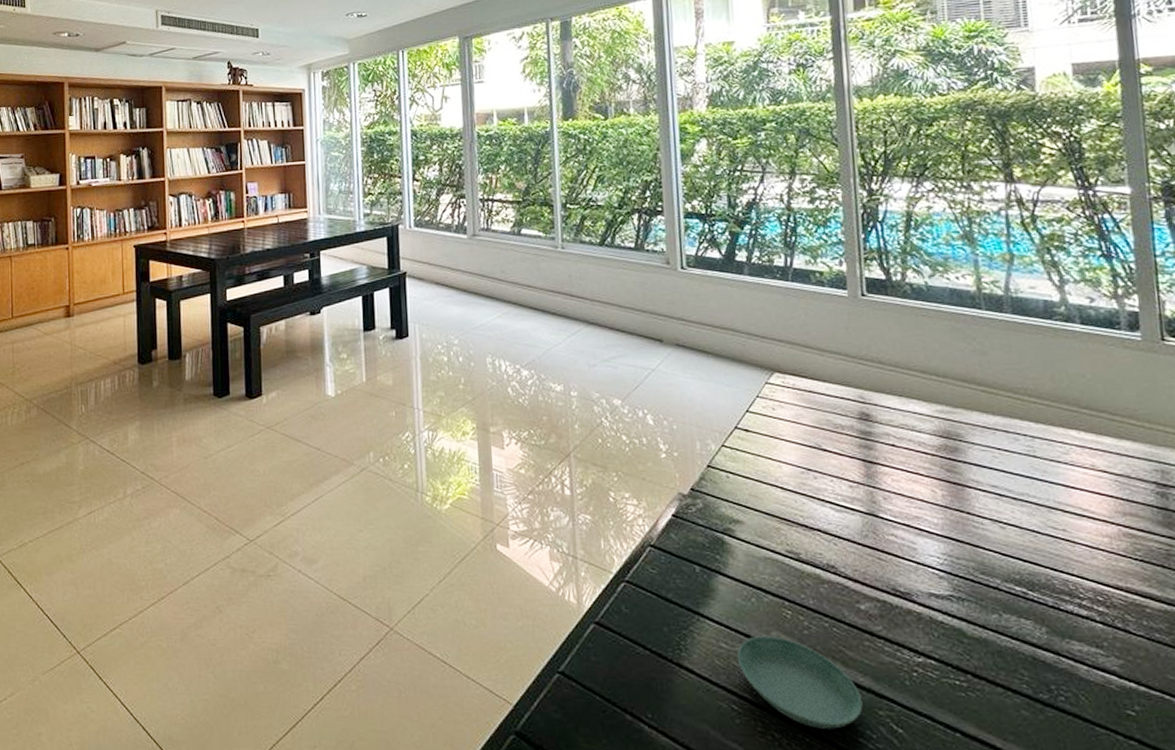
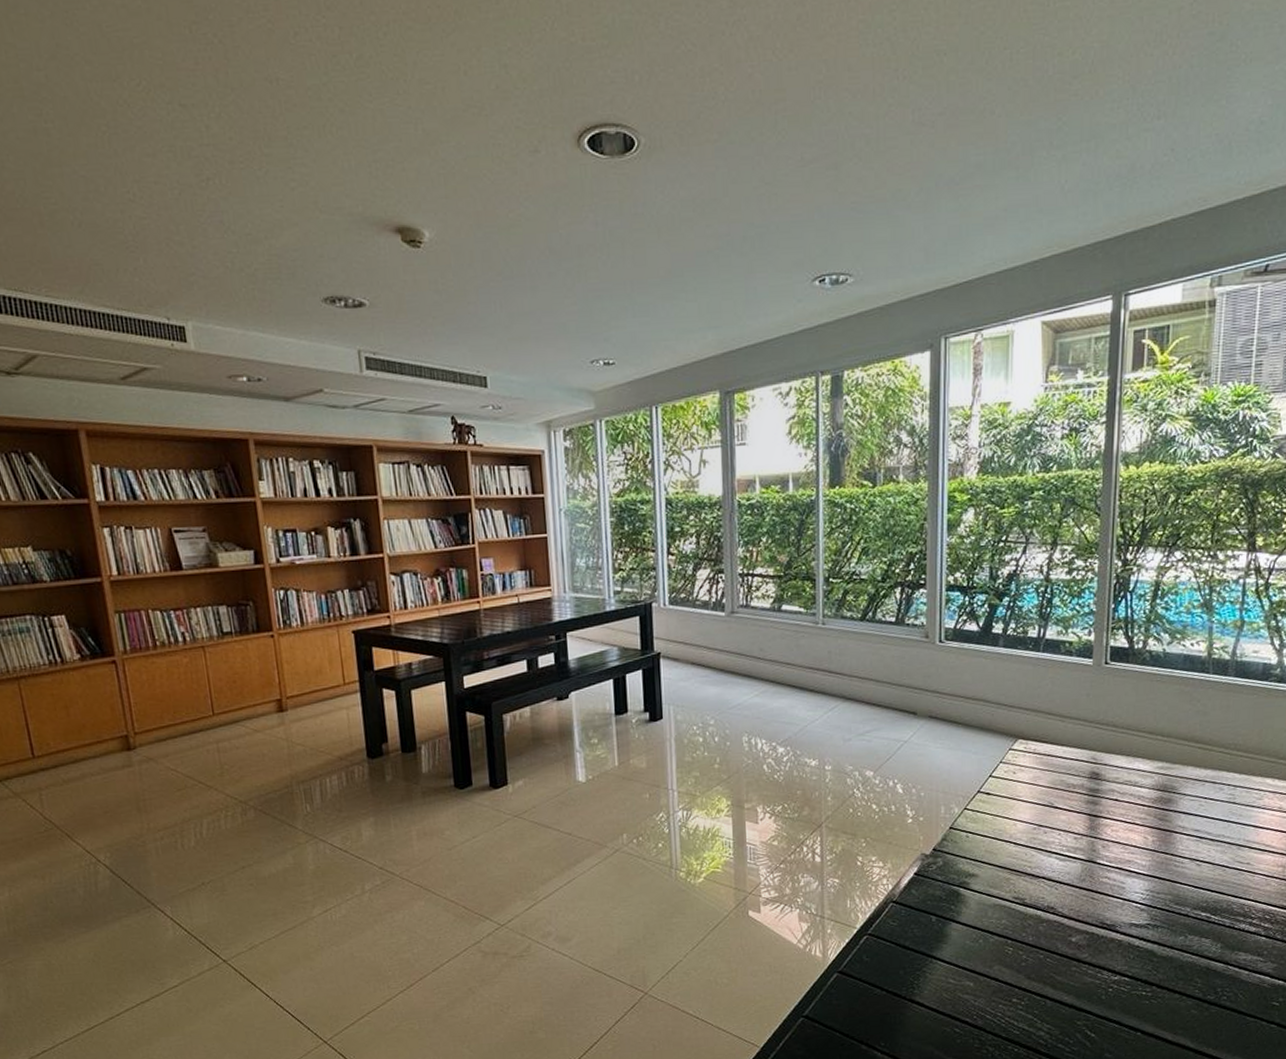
saucer: present [736,636,863,729] -> none [962,970,1065,1040]

